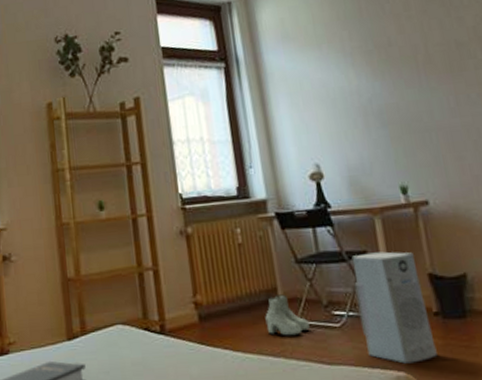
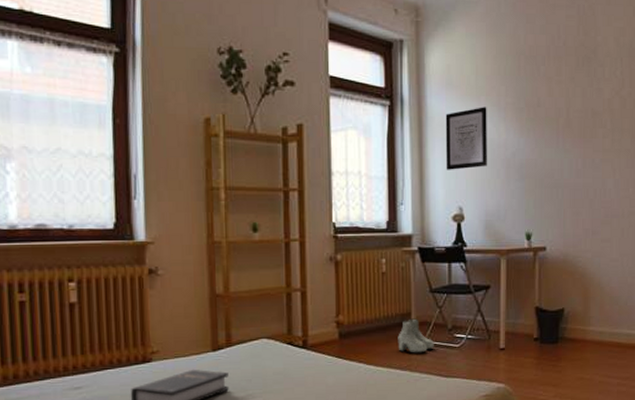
wall art: none [286,54,341,126] -> present [445,107,487,170]
air purifier: present [351,251,437,364] -> none [476,287,531,378]

